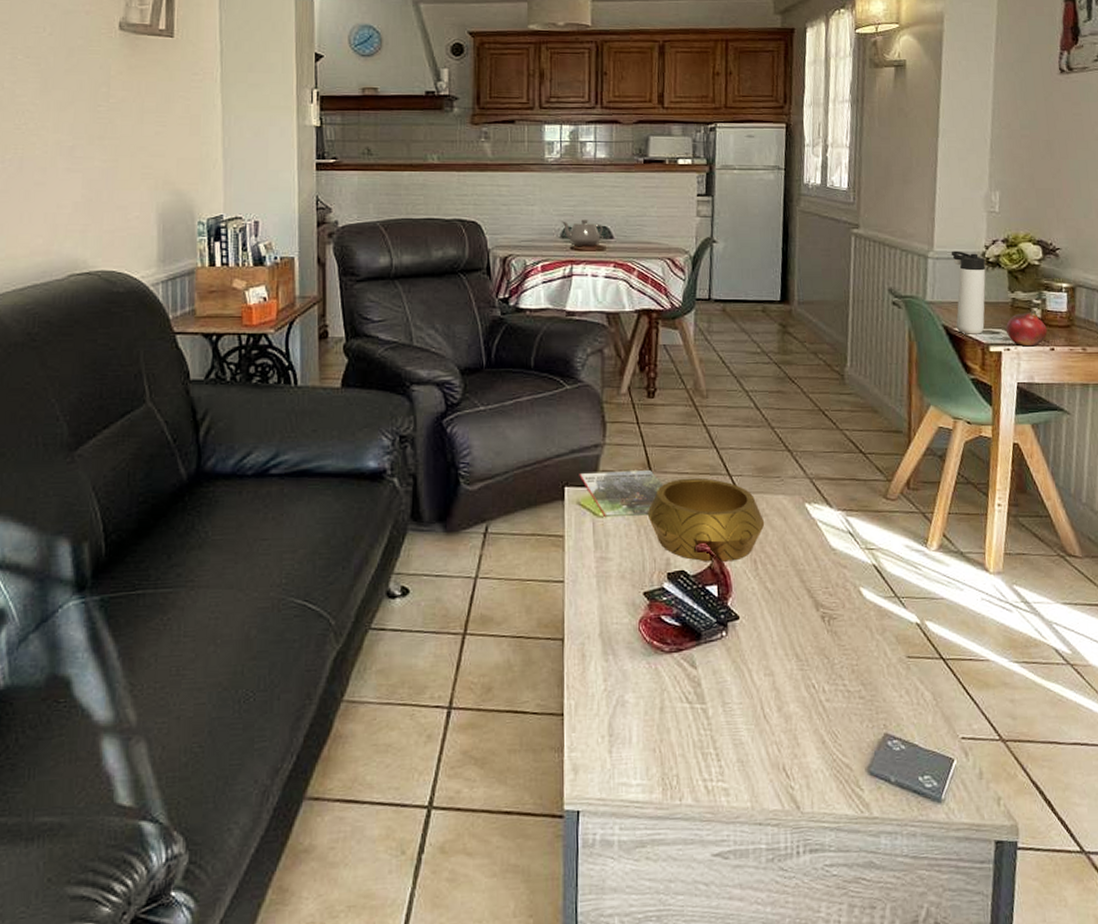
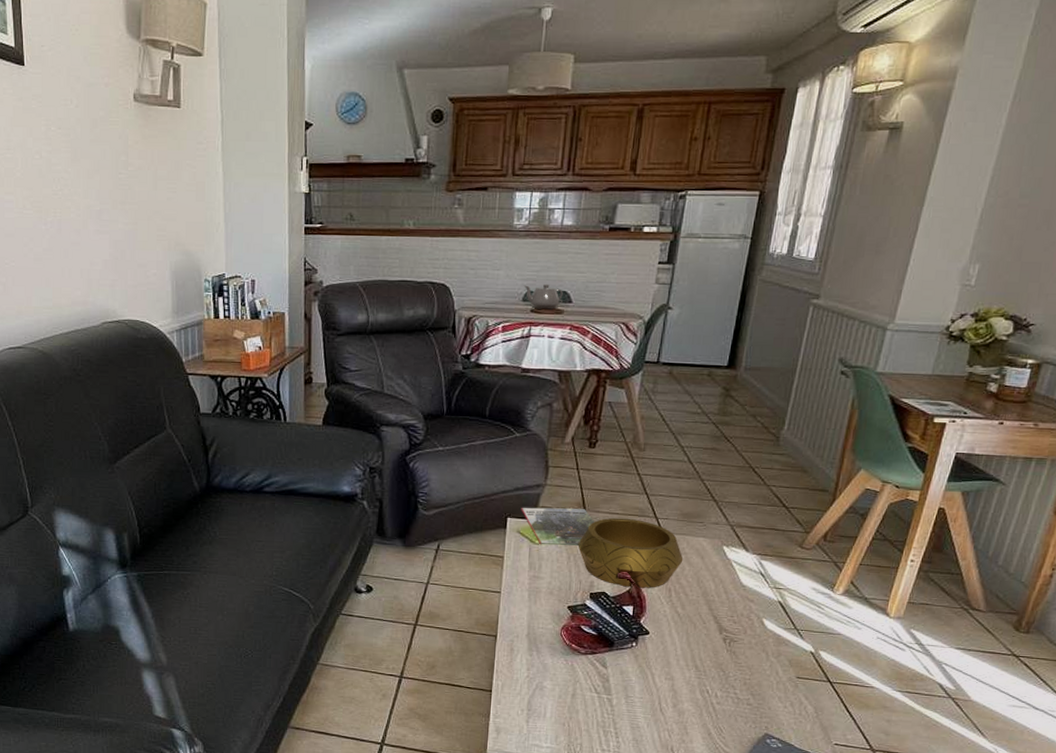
thermos bottle: present [951,251,986,334] -> none [904,323,948,406]
fruit: present [1005,310,1047,347] -> none [955,385,1000,420]

